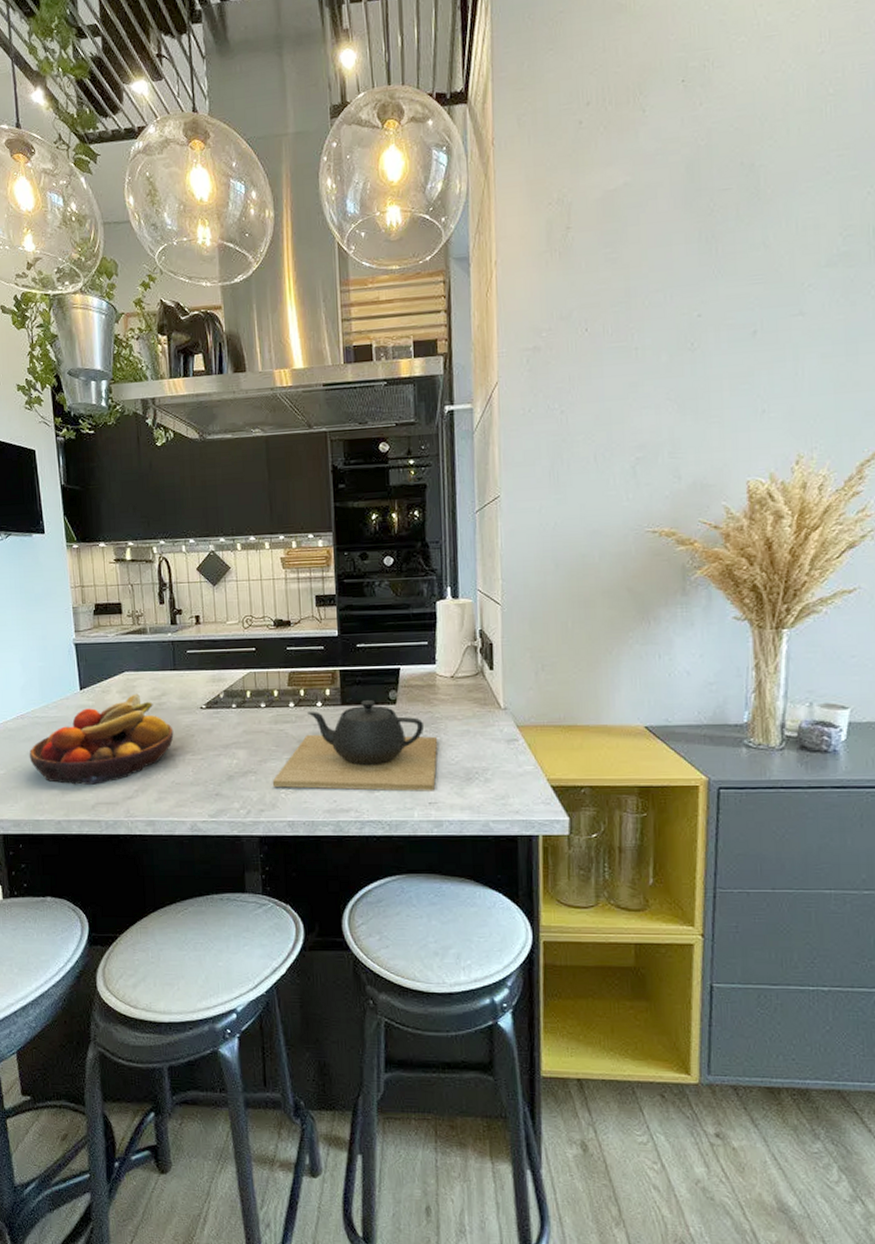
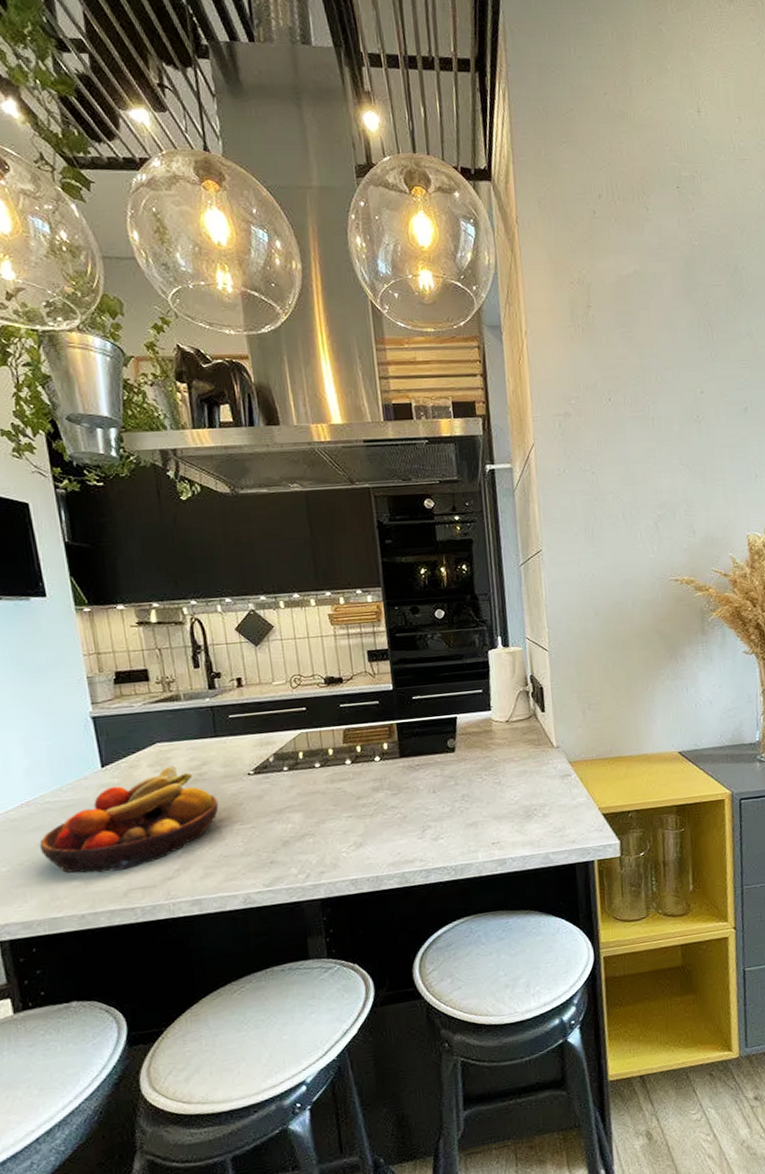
teapot: present [272,700,438,792] -> none [331,750,498,847]

